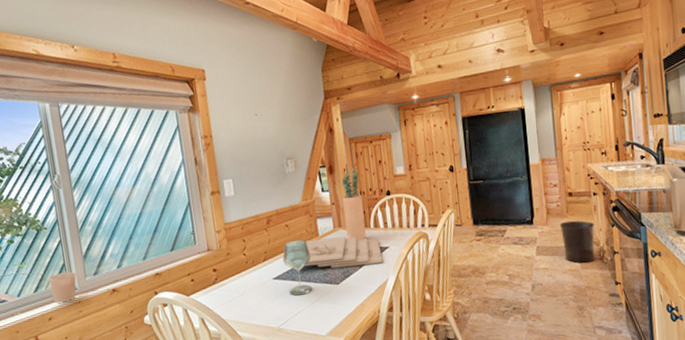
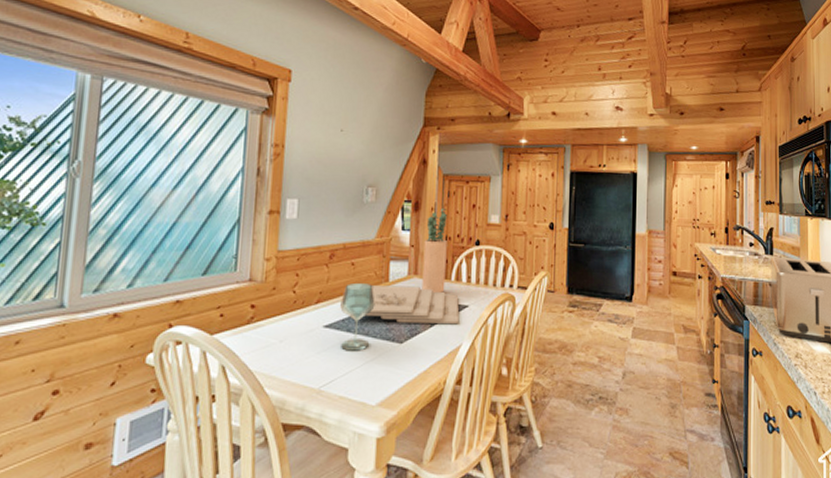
candle holder: present [49,271,76,304] -> none [27,283,69,323]
waste bin: present [559,220,595,264] -> none [660,303,697,354]

